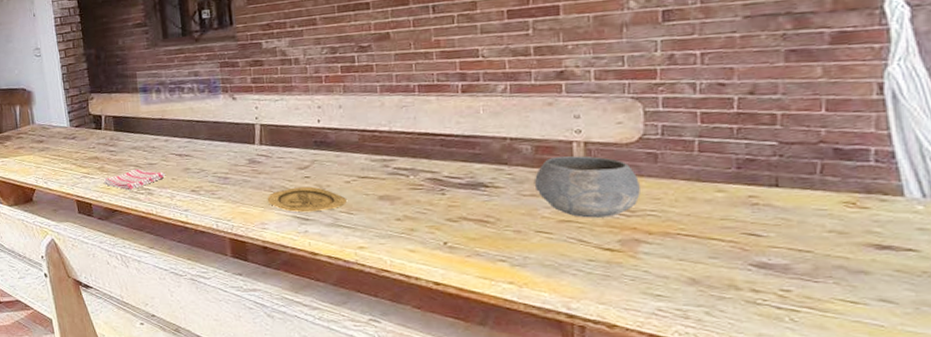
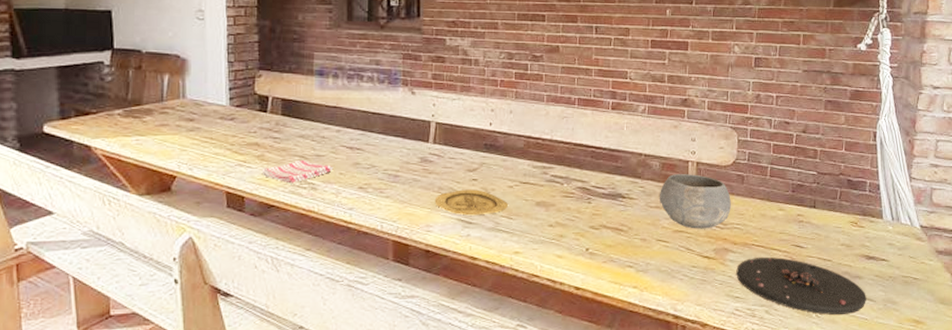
plate: none [654,248,881,319] -> present [736,256,866,315]

